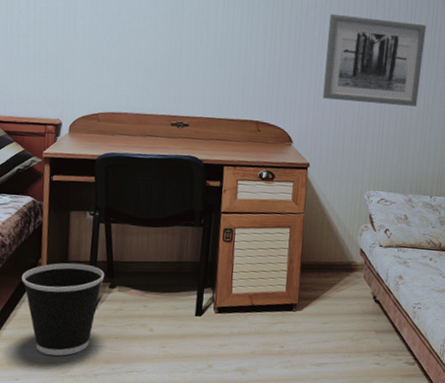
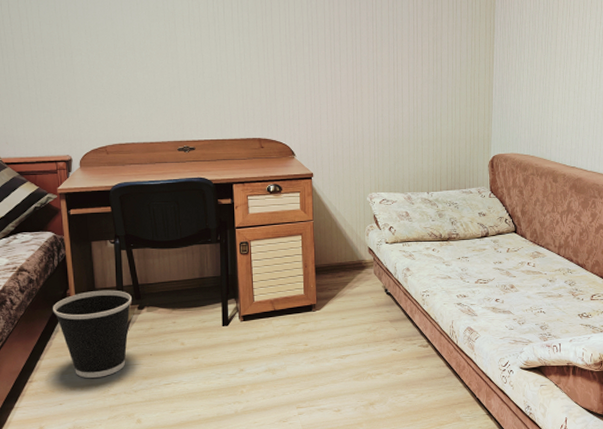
wall art: present [323,13,427,107] -> none [317,29,409,111]

